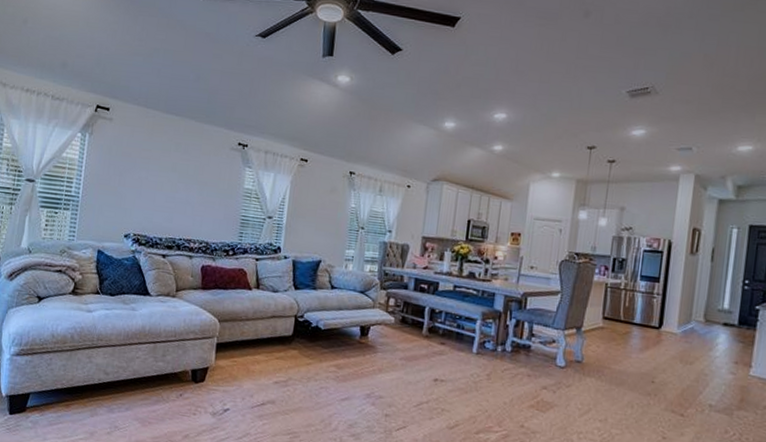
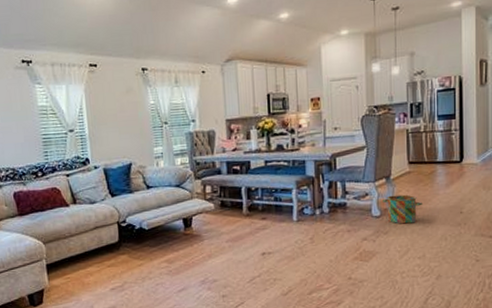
bucket: none [570,347,612,382] -> present [383,194,422,224]

